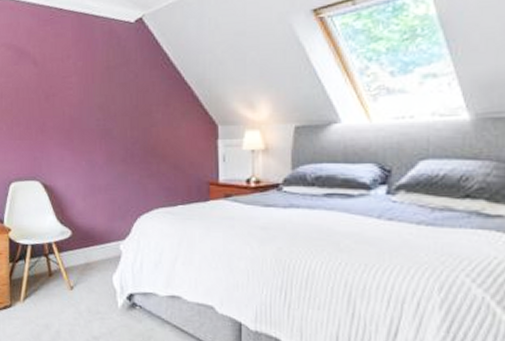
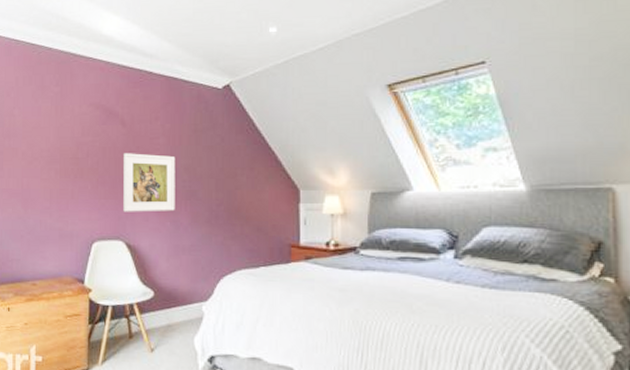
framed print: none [37,93,90,152] -> present [123,153,175,212]

